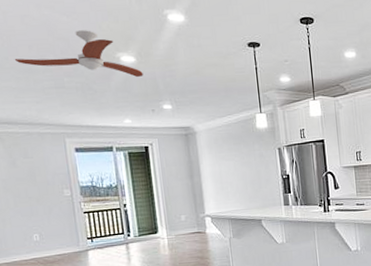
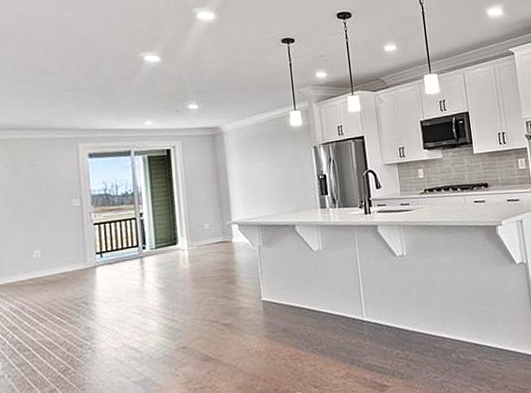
ceiling fan: present [14,30,144,78] -> none [28,30,168,78]

